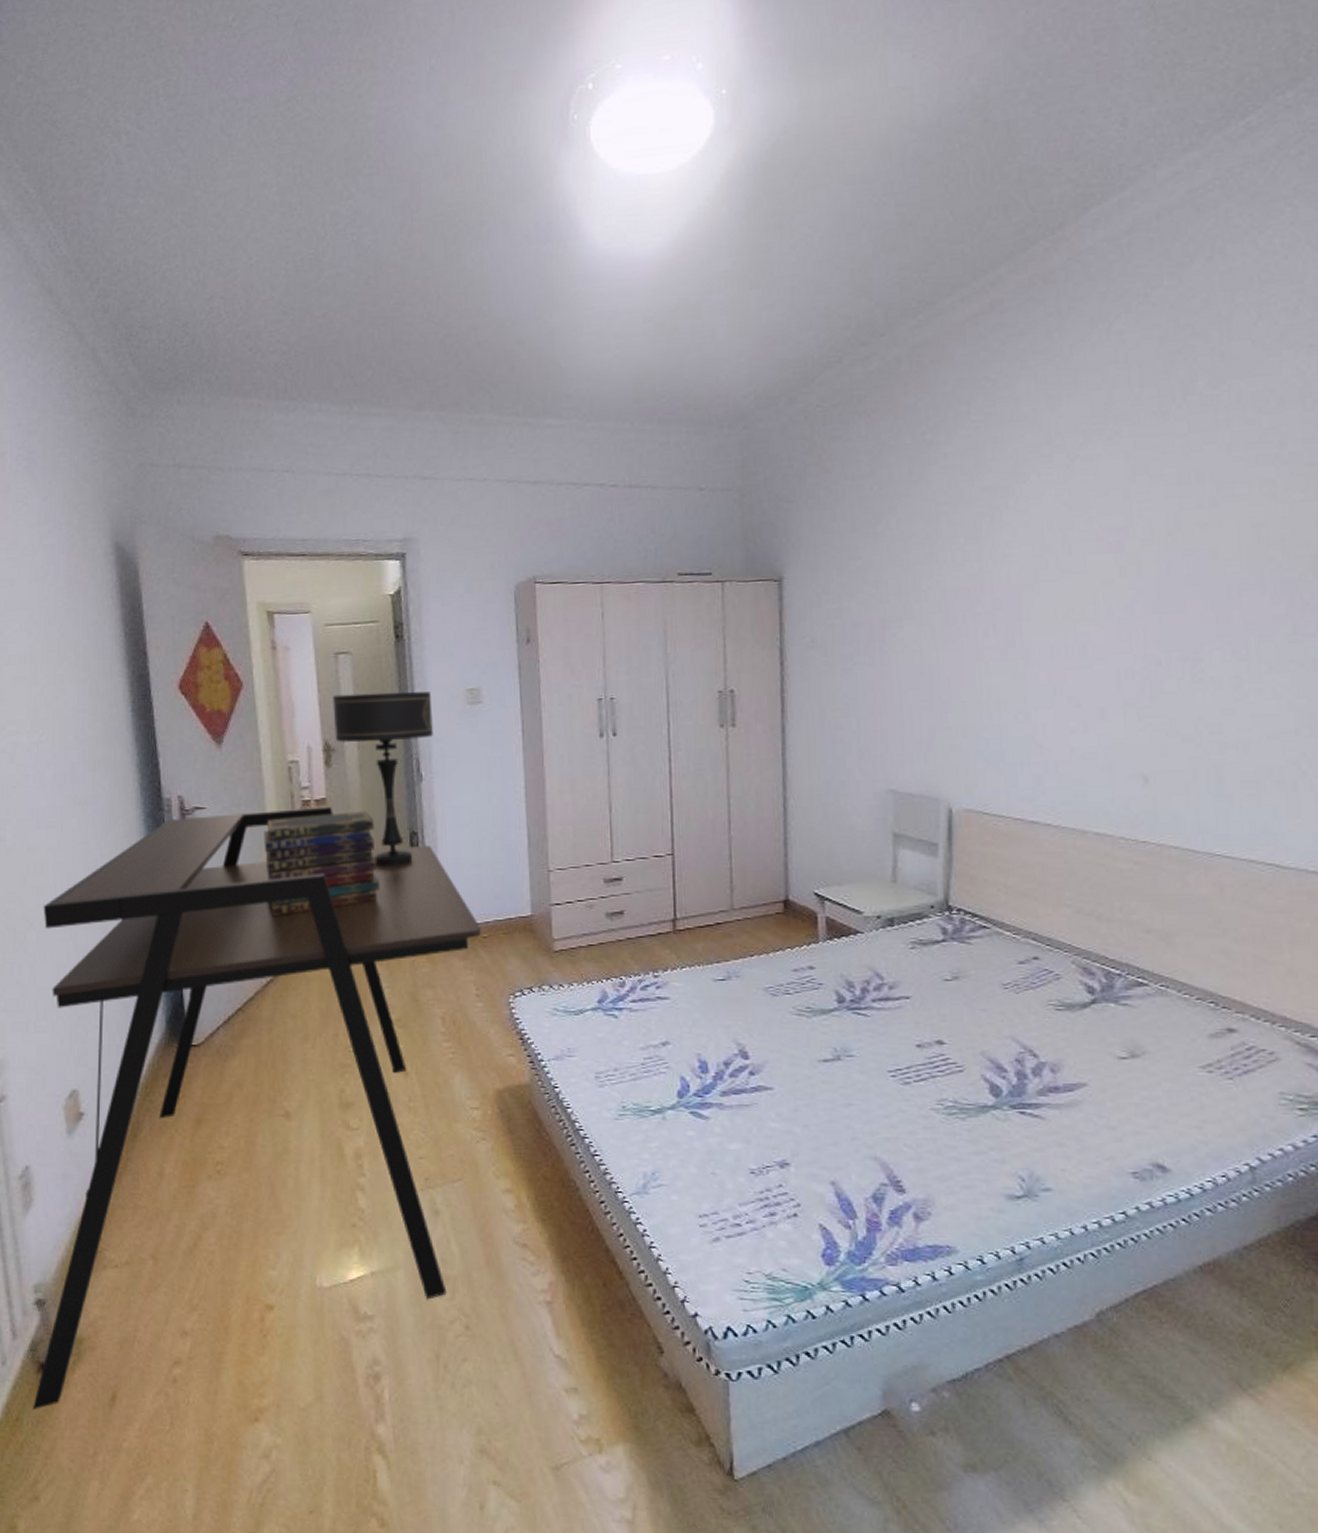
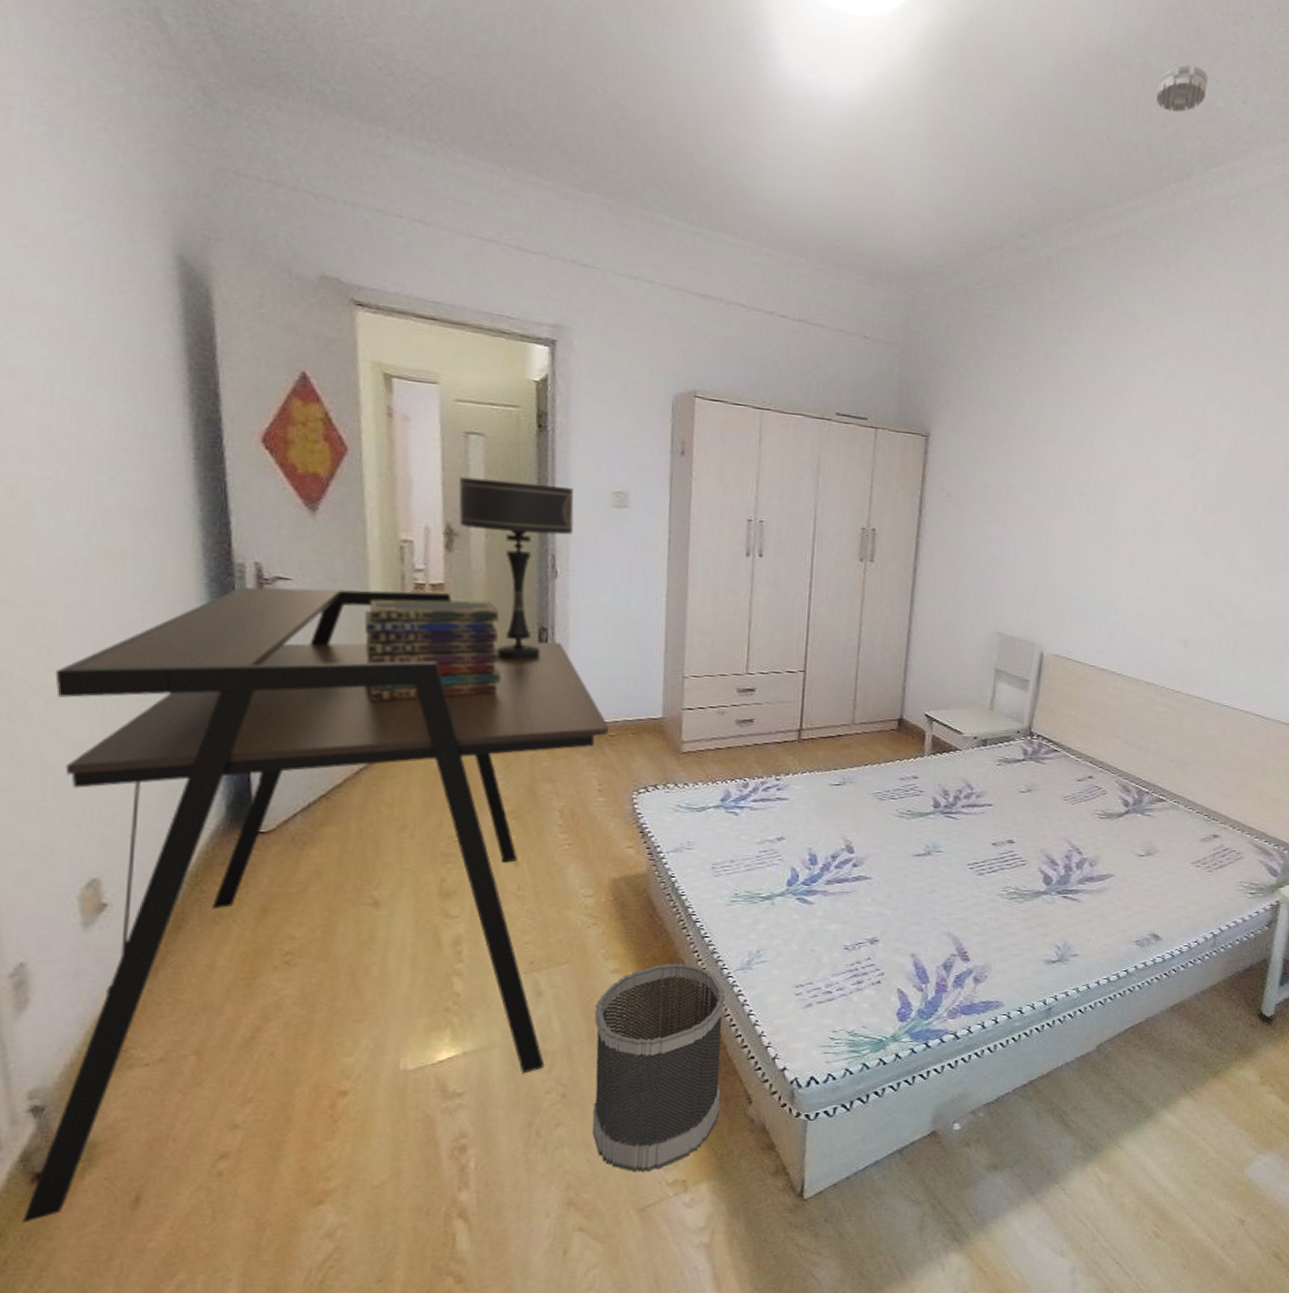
wastebasket: none [491,1184,629,1424] -> present [592,963,725,1173]
smoke detector: none [1005,101,1071,163] -> present [1156,63,1208,113]

